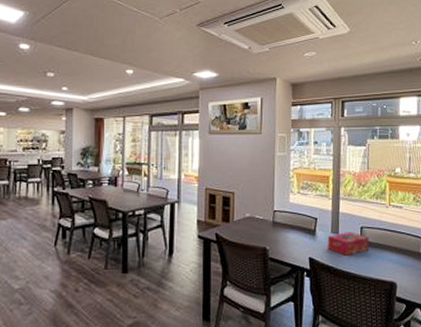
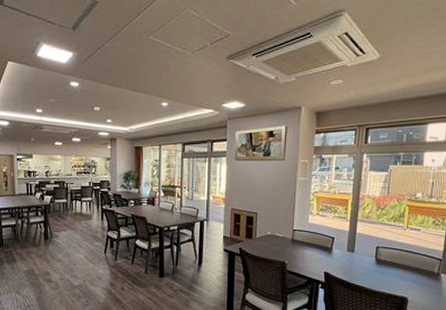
tissue box: present [327,232,370,256] -> none [343,251,384,272]

